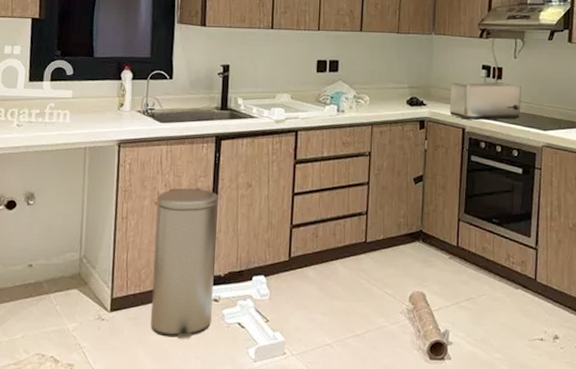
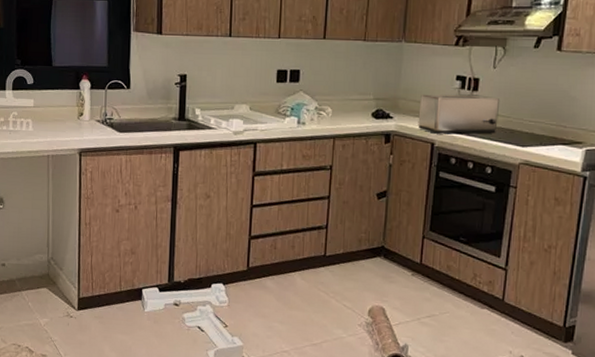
pedal bin: present [150,188,218,340] -> none [115,197,177,340]

